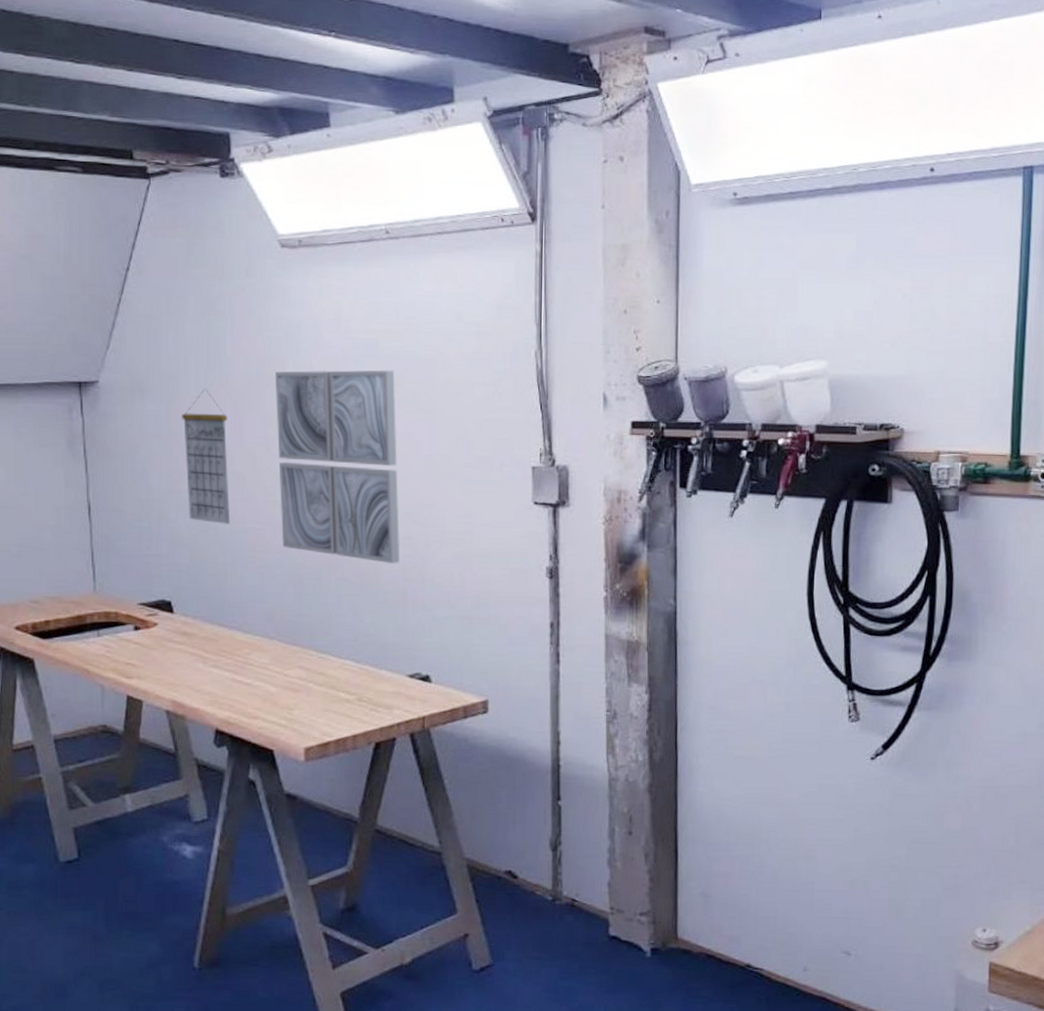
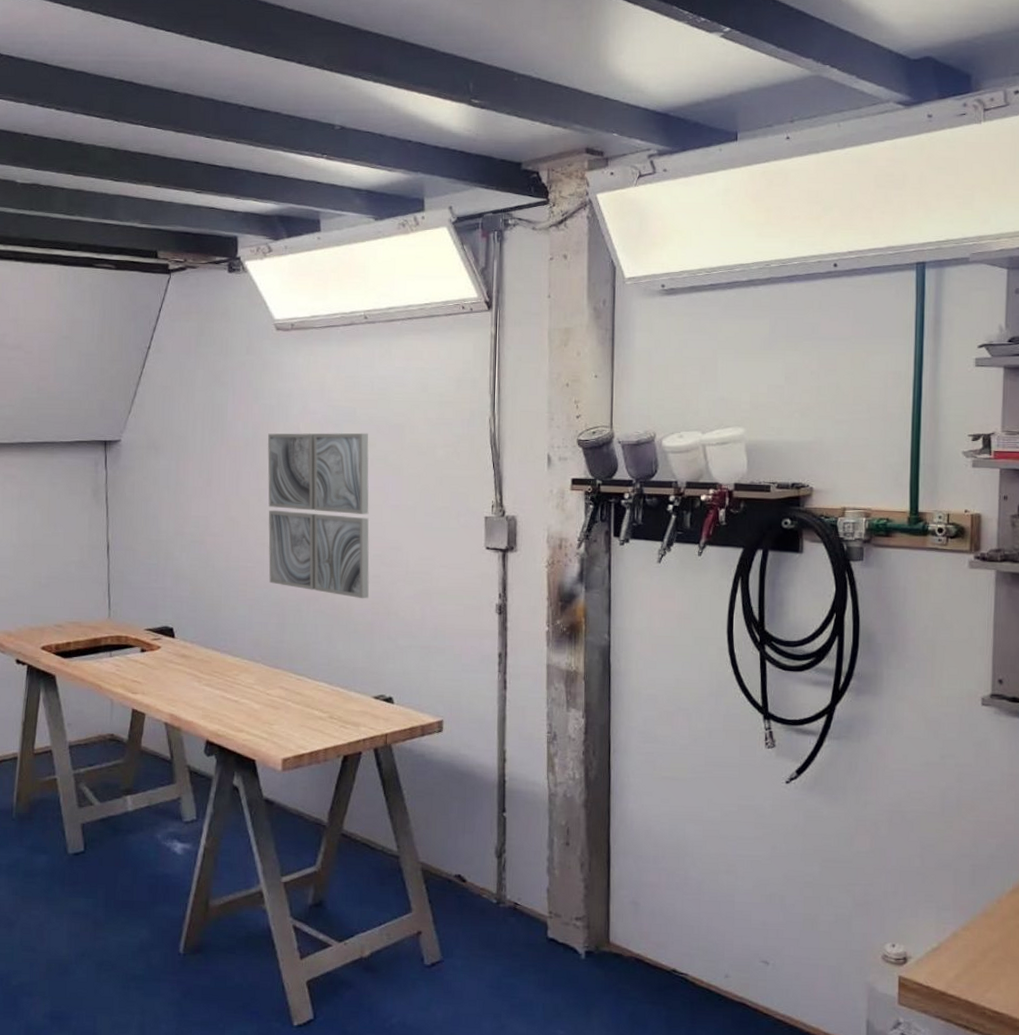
calendar: present [181,389,230,524] -> none [188,447,227,562]

